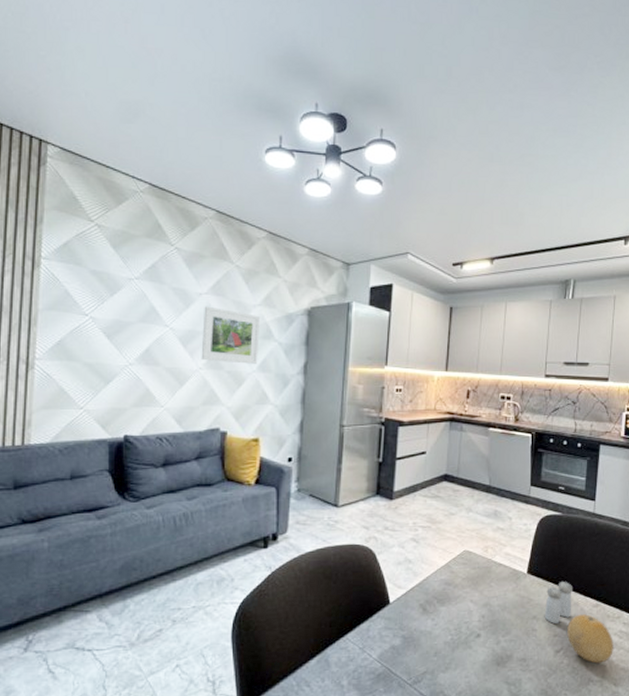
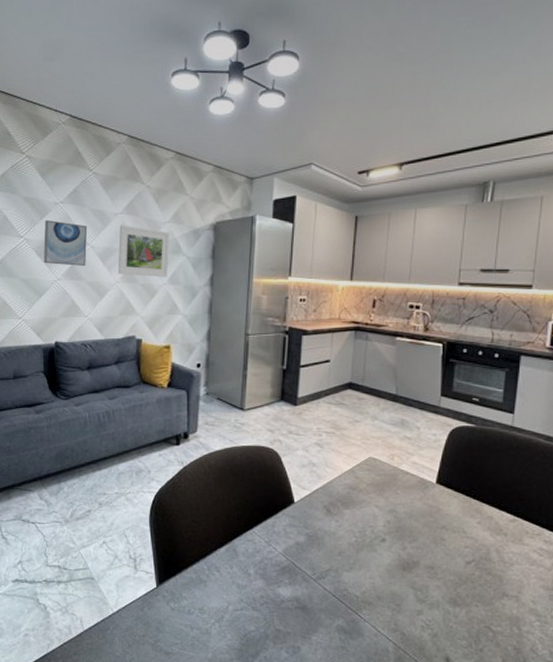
wall art: none [112,296,167,351] -> present [43,219,88,267]
salt and pepper shaker: present [545,582,572,624] -> none [455,494,486,535]
fruit: present [567,614,613,664] -> none [480,528,532,579]

